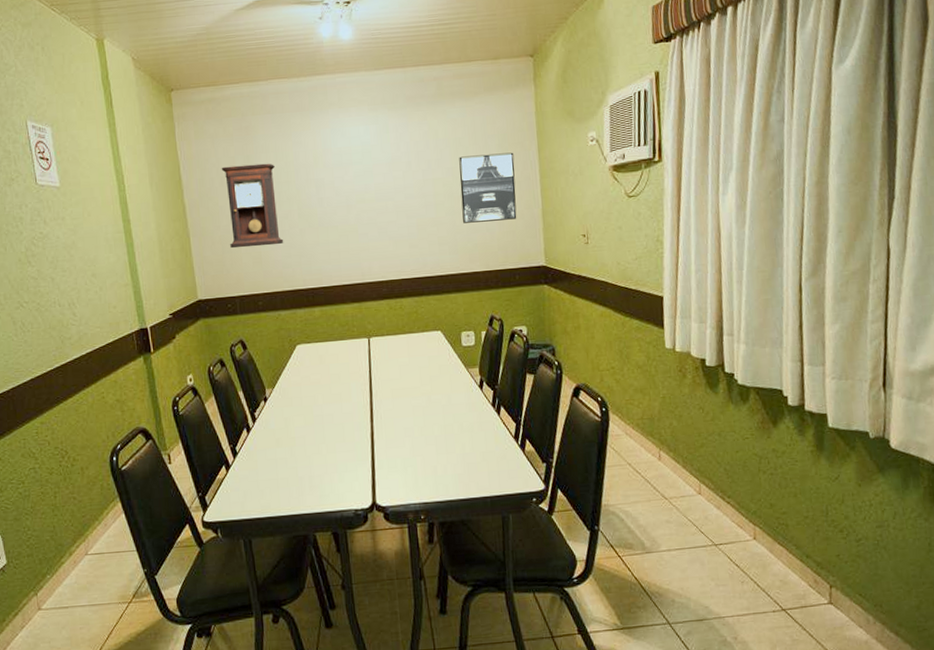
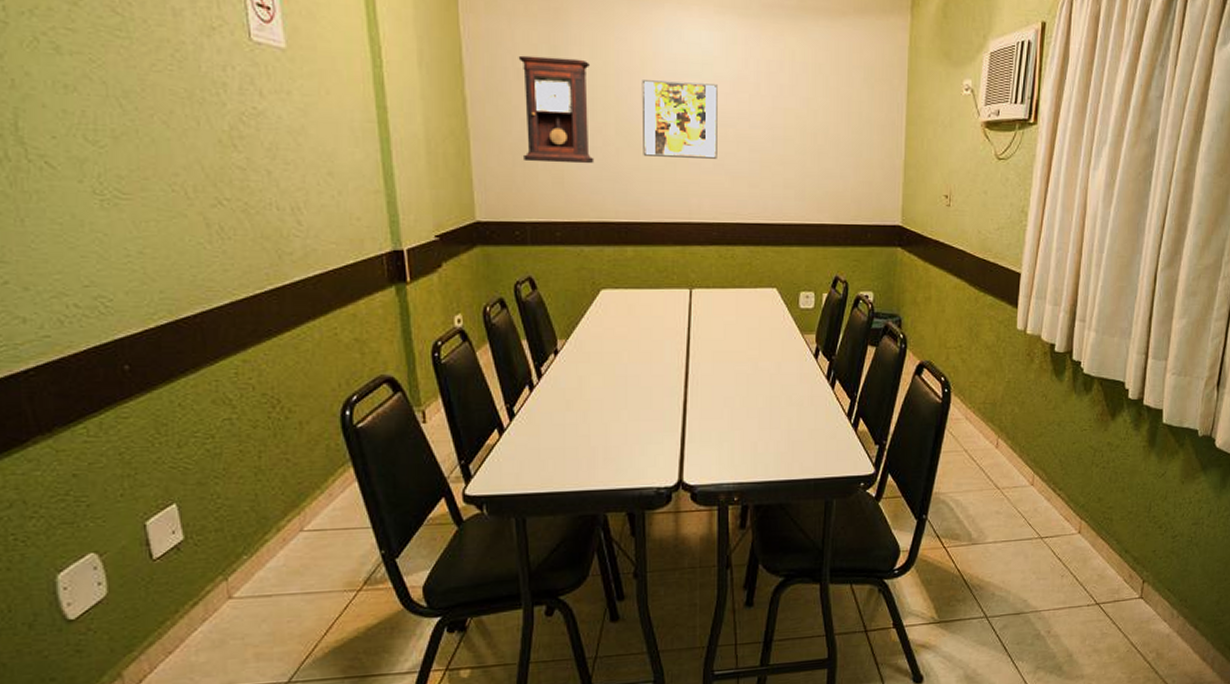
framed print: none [315,167,381,233] -> present [641,80,718,159]
wall art: present [459,152,517,223] -> none [815,86,880,168]

